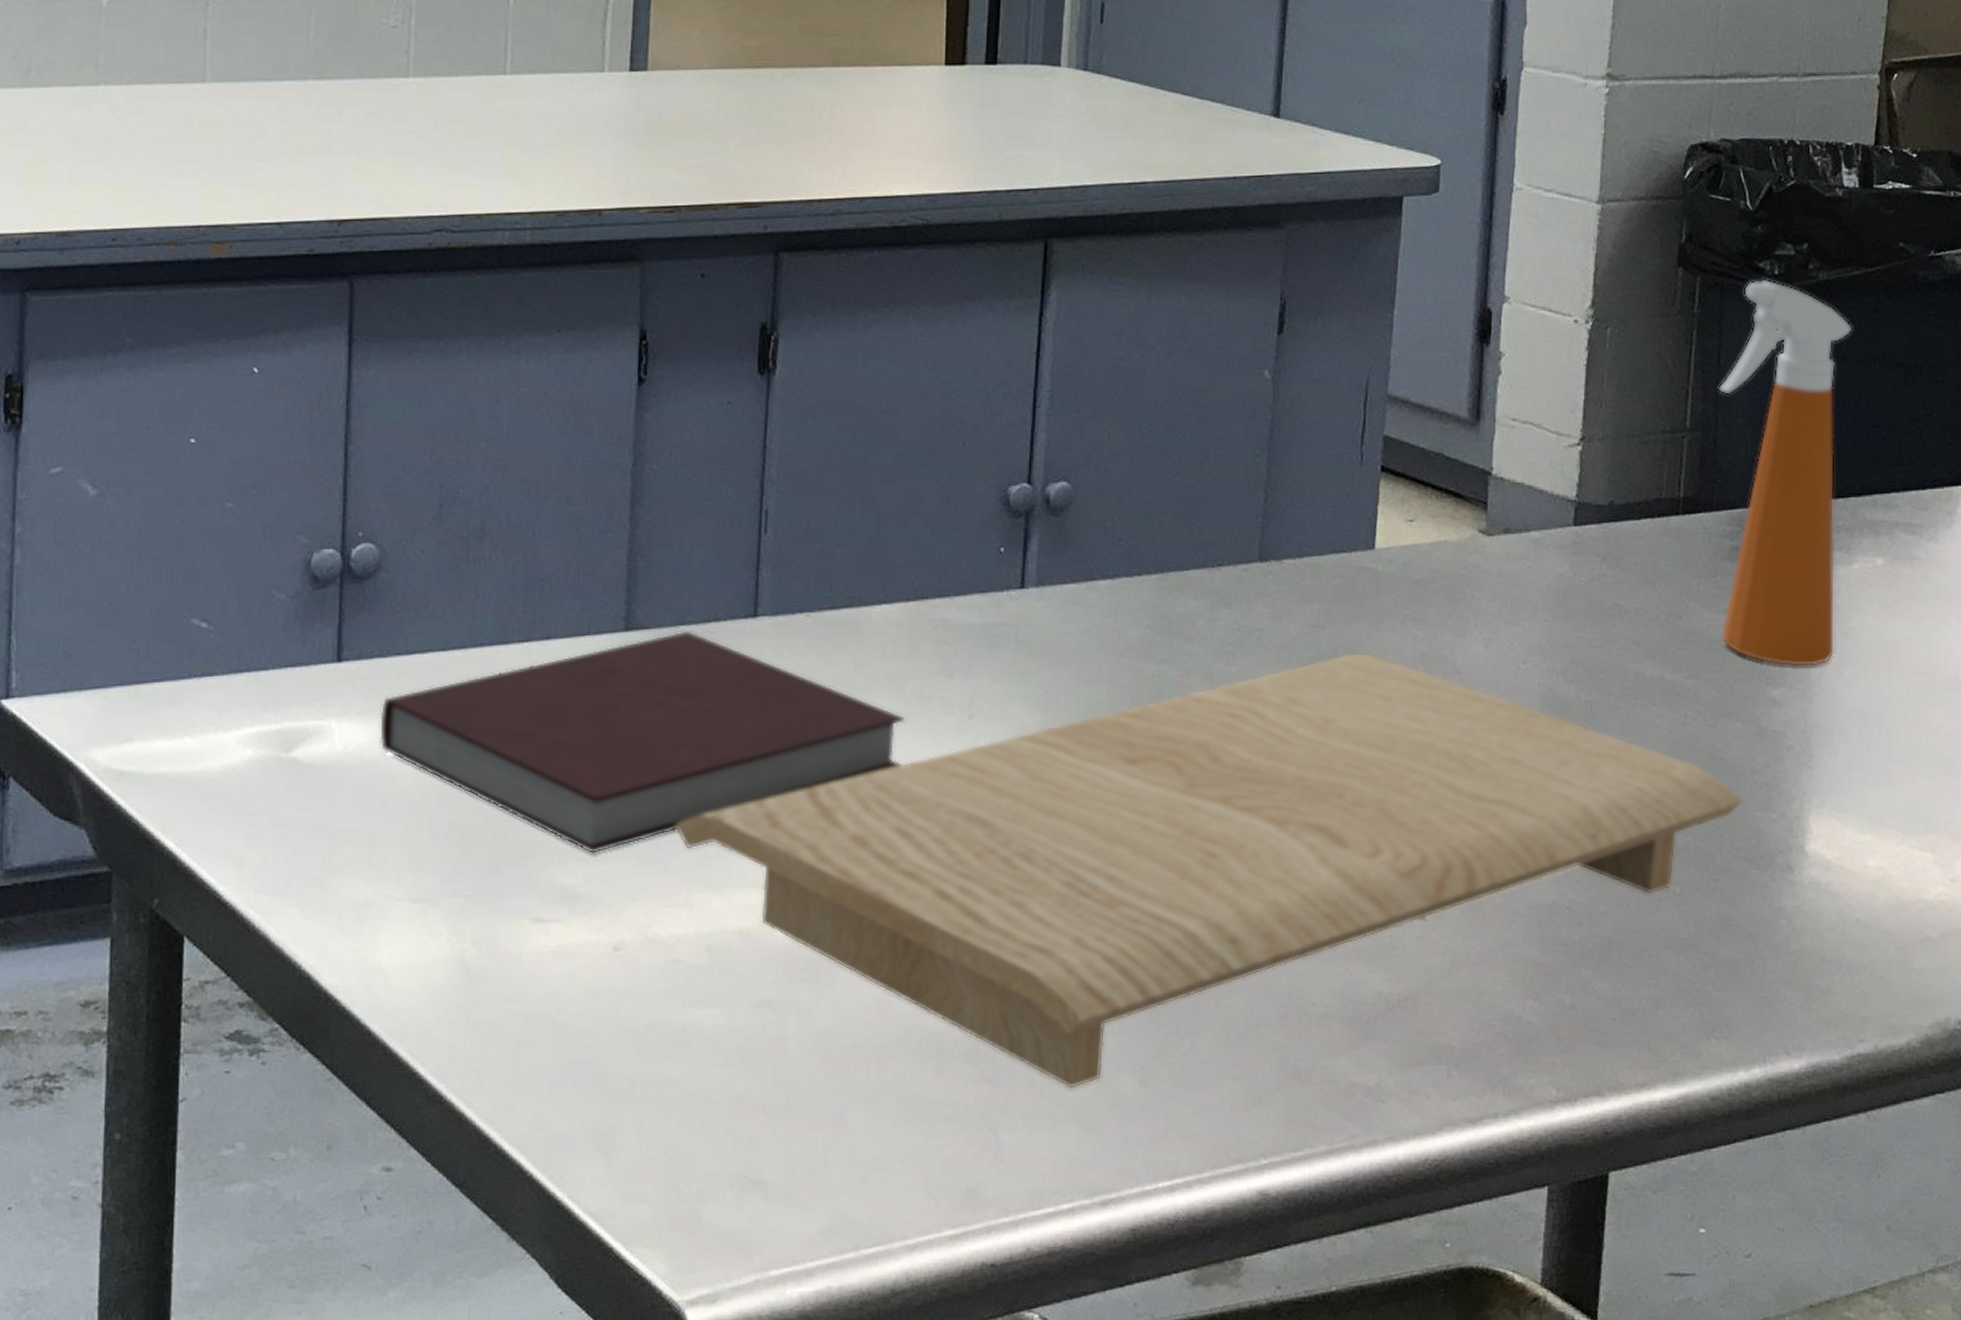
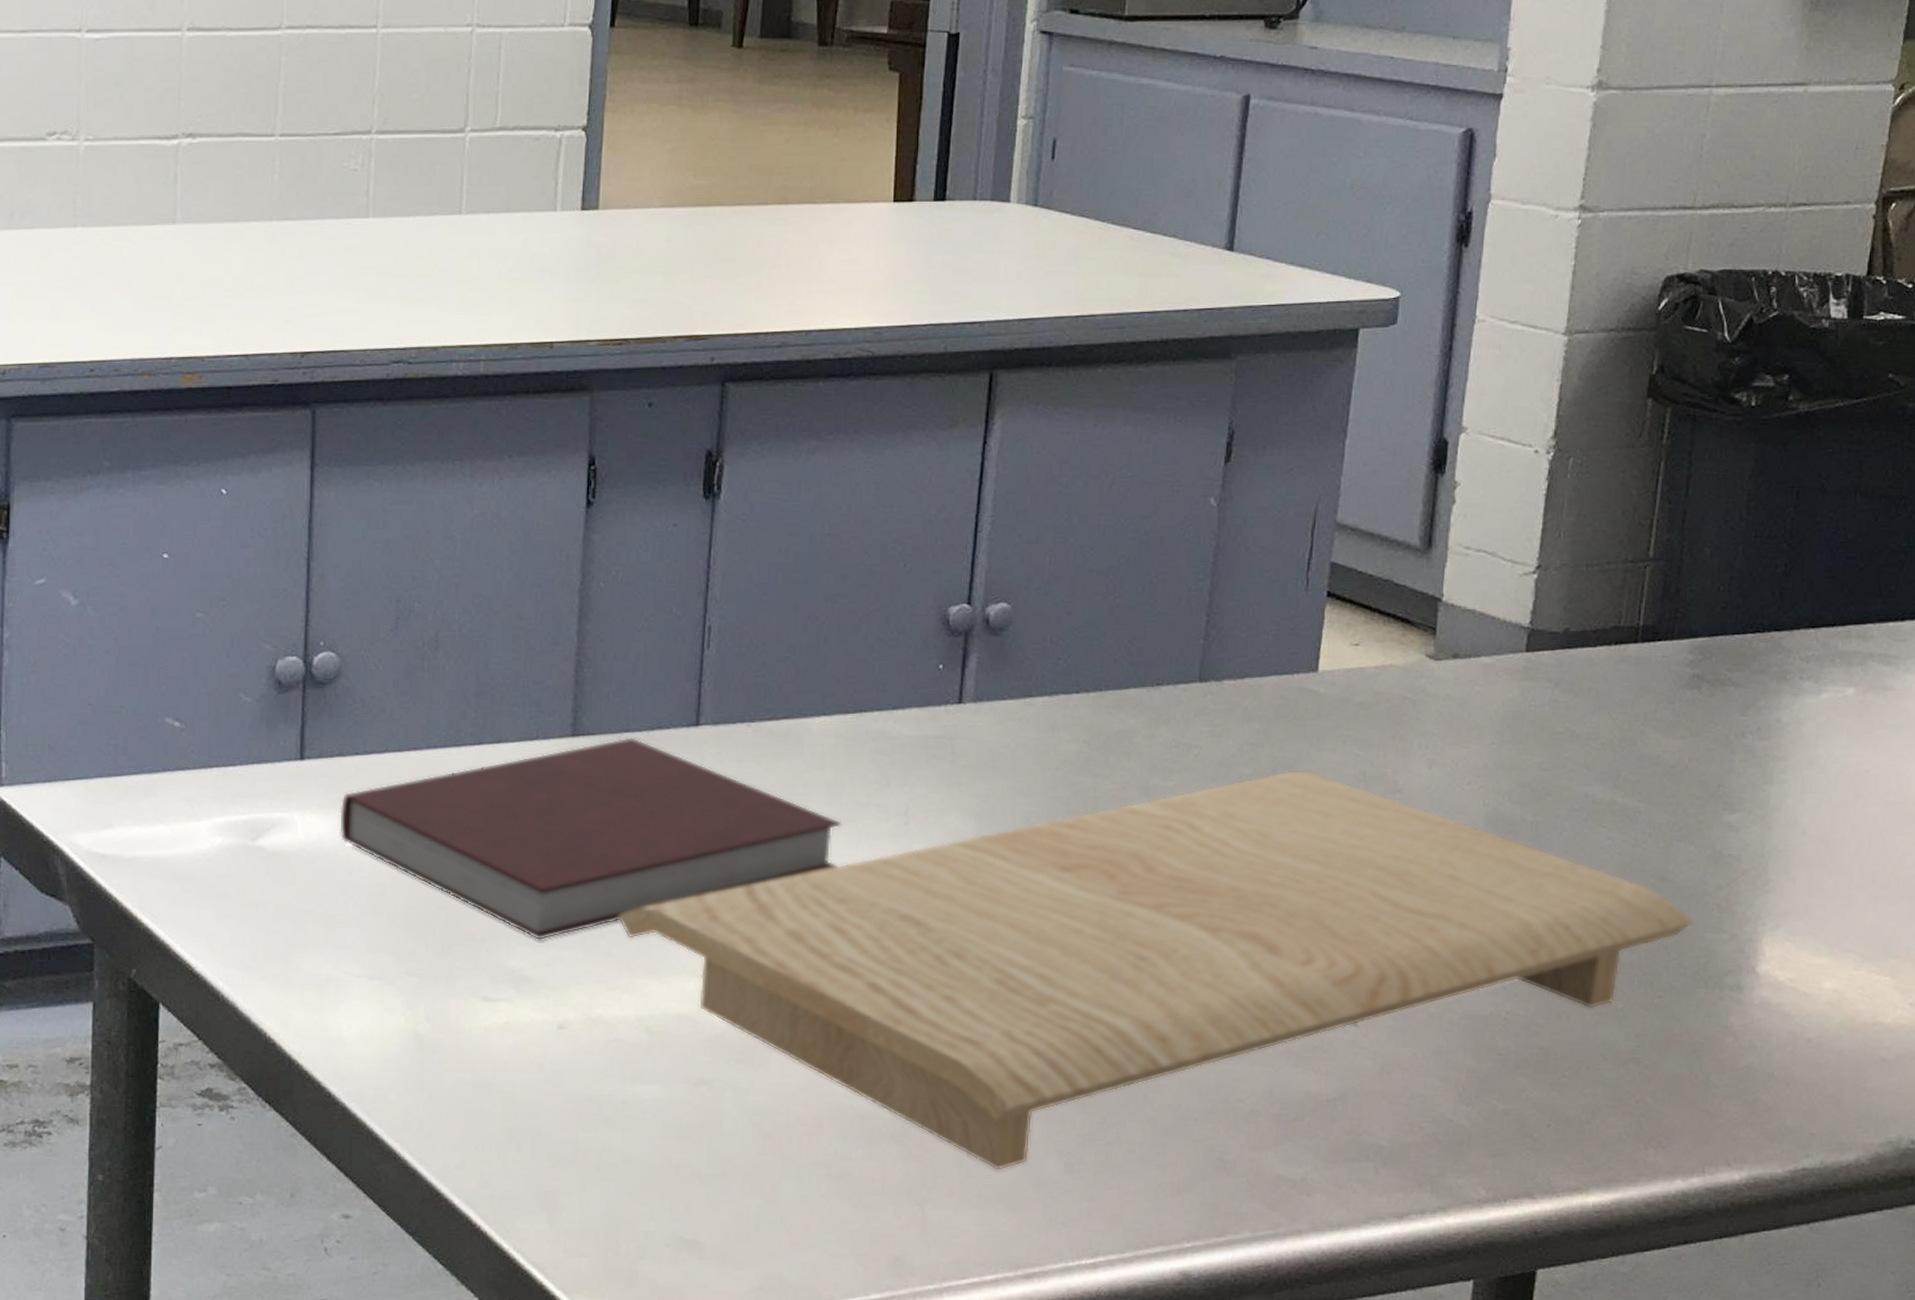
spray bottle: present [1718,279,1853,667] -> none [1676,410,1834,794]

